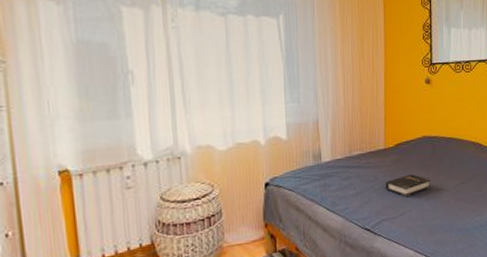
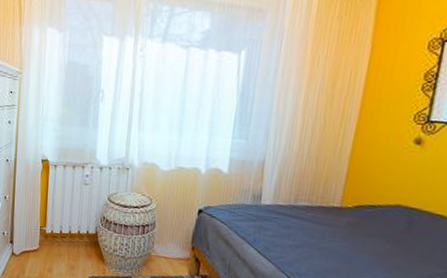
hardback book: present [385,174,431,198] -> none [332,242,398,268]

